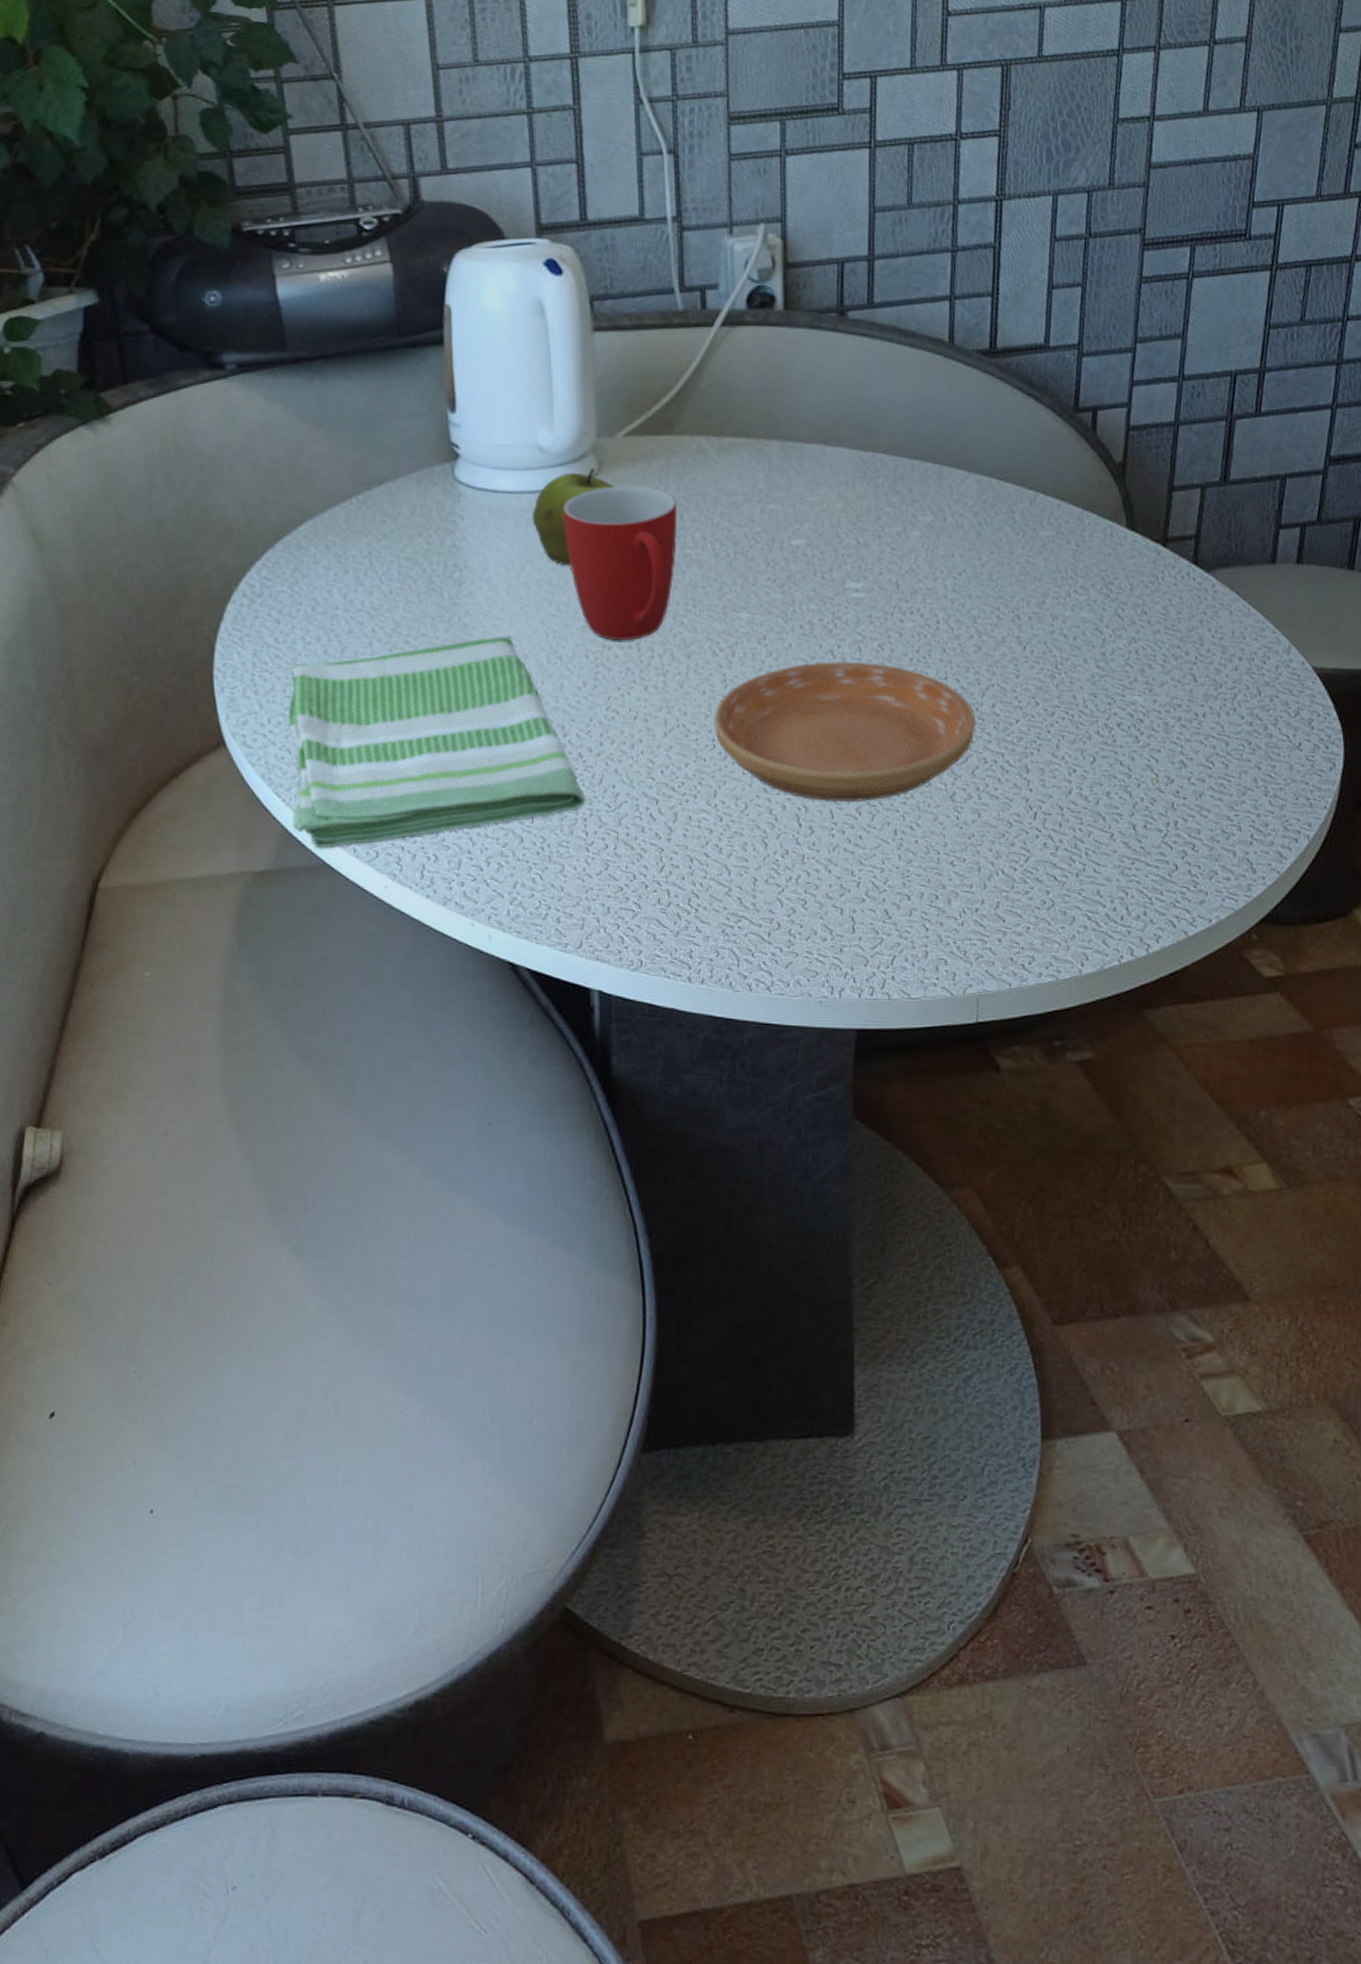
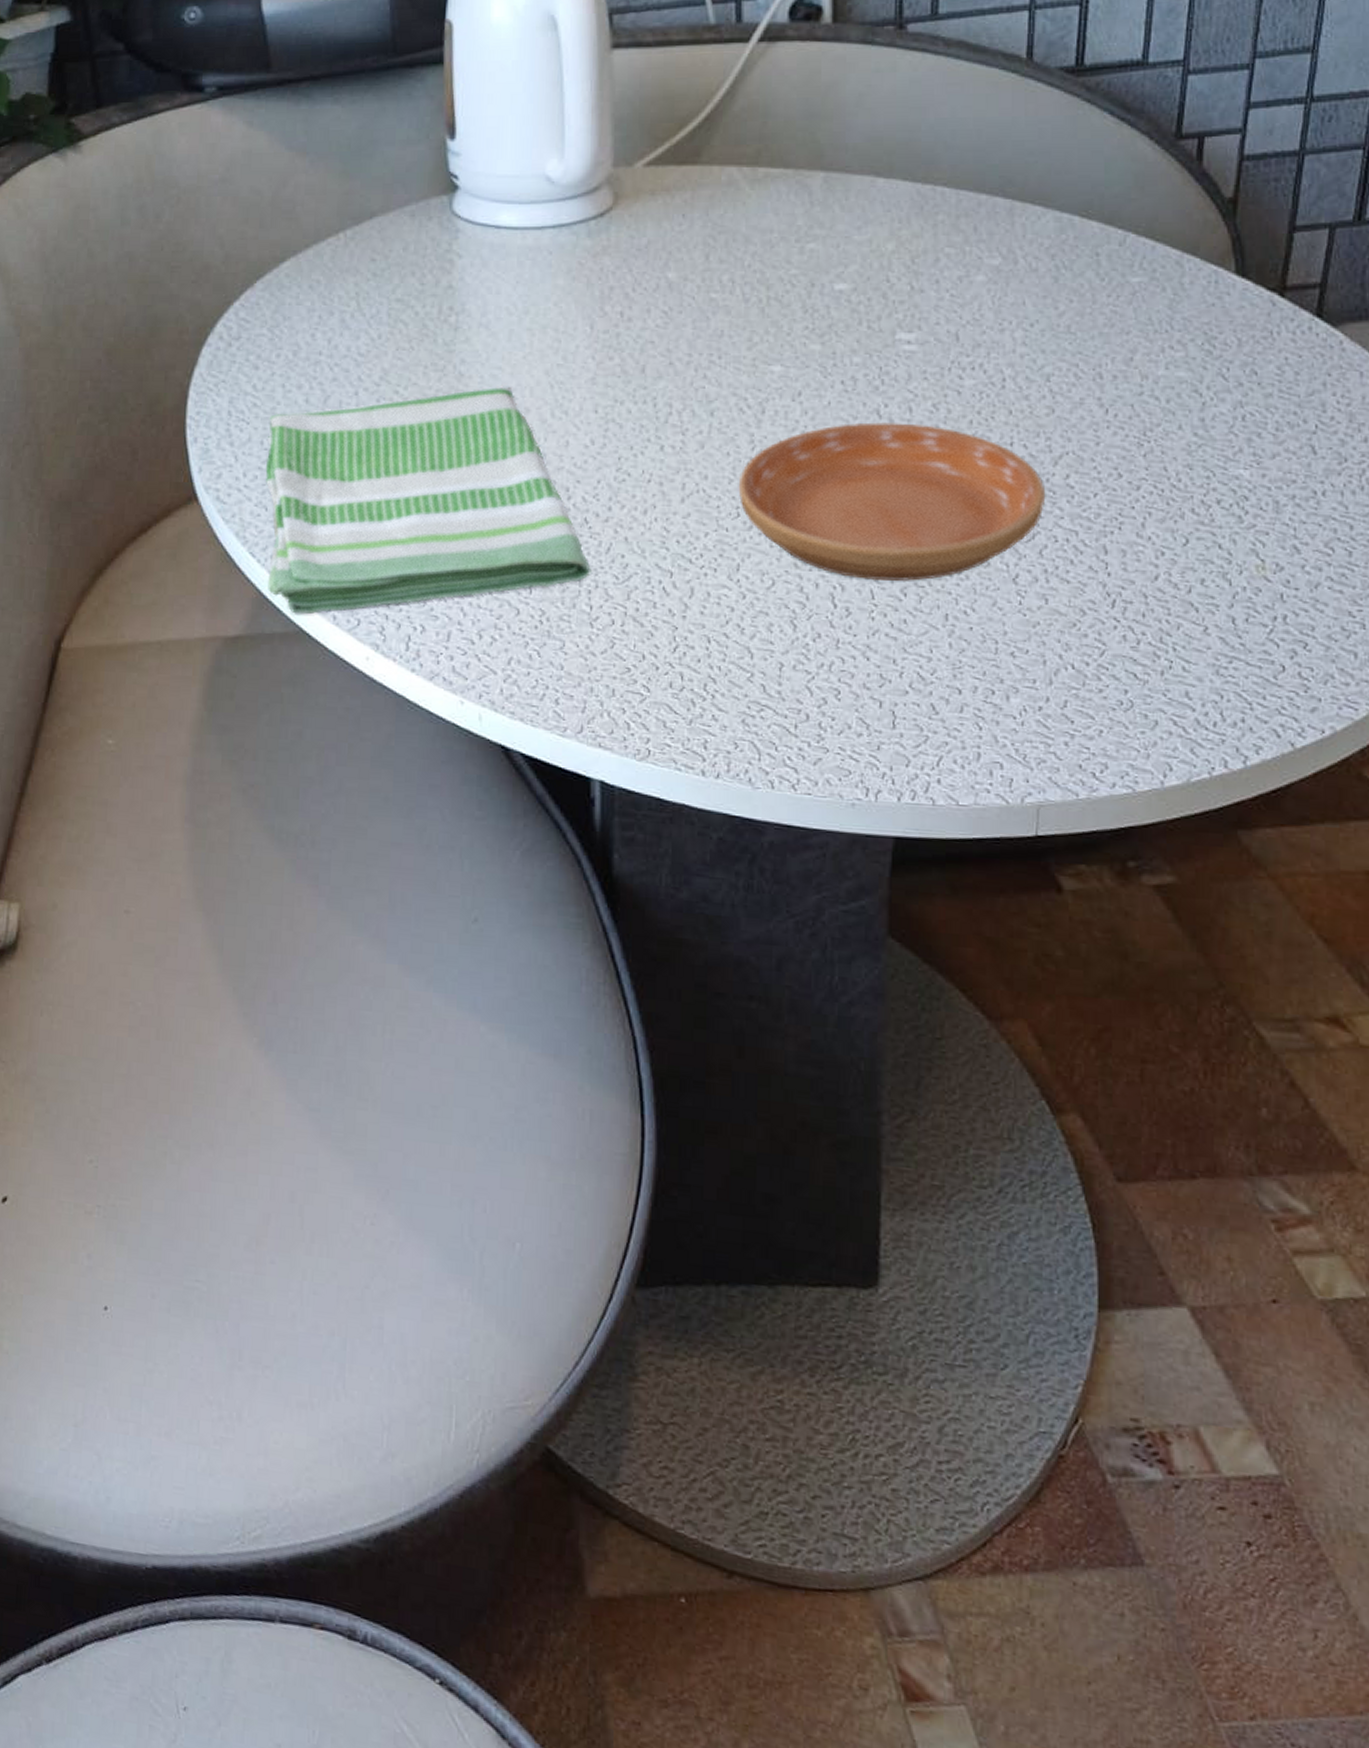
apple: present [532,468,616,566] -> none [537,202,633,310]
mug: present [563,486,677,640] -> none [573,221,702,394]

